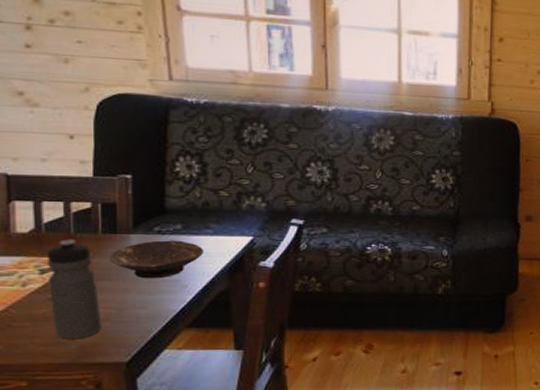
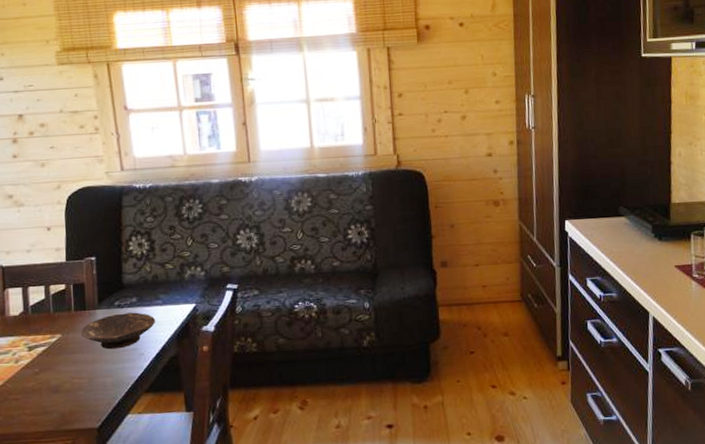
water bottle: present [46,239,102,340] -> none [32,318,77,409]

